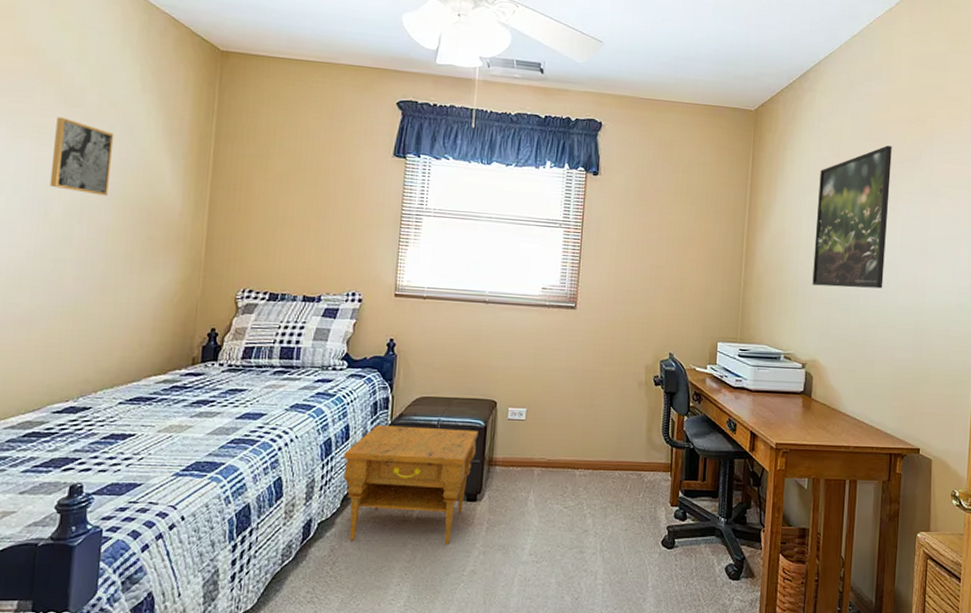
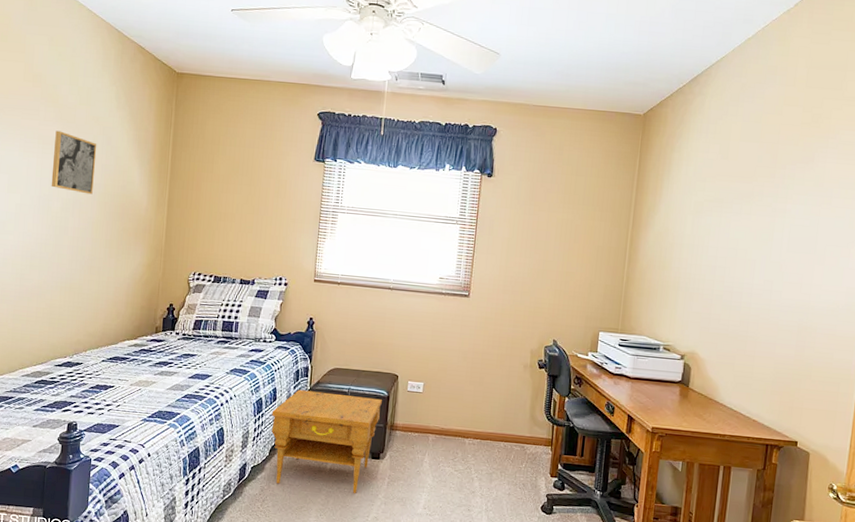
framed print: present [812,145,892,289] -> none [694,147,784,287]

